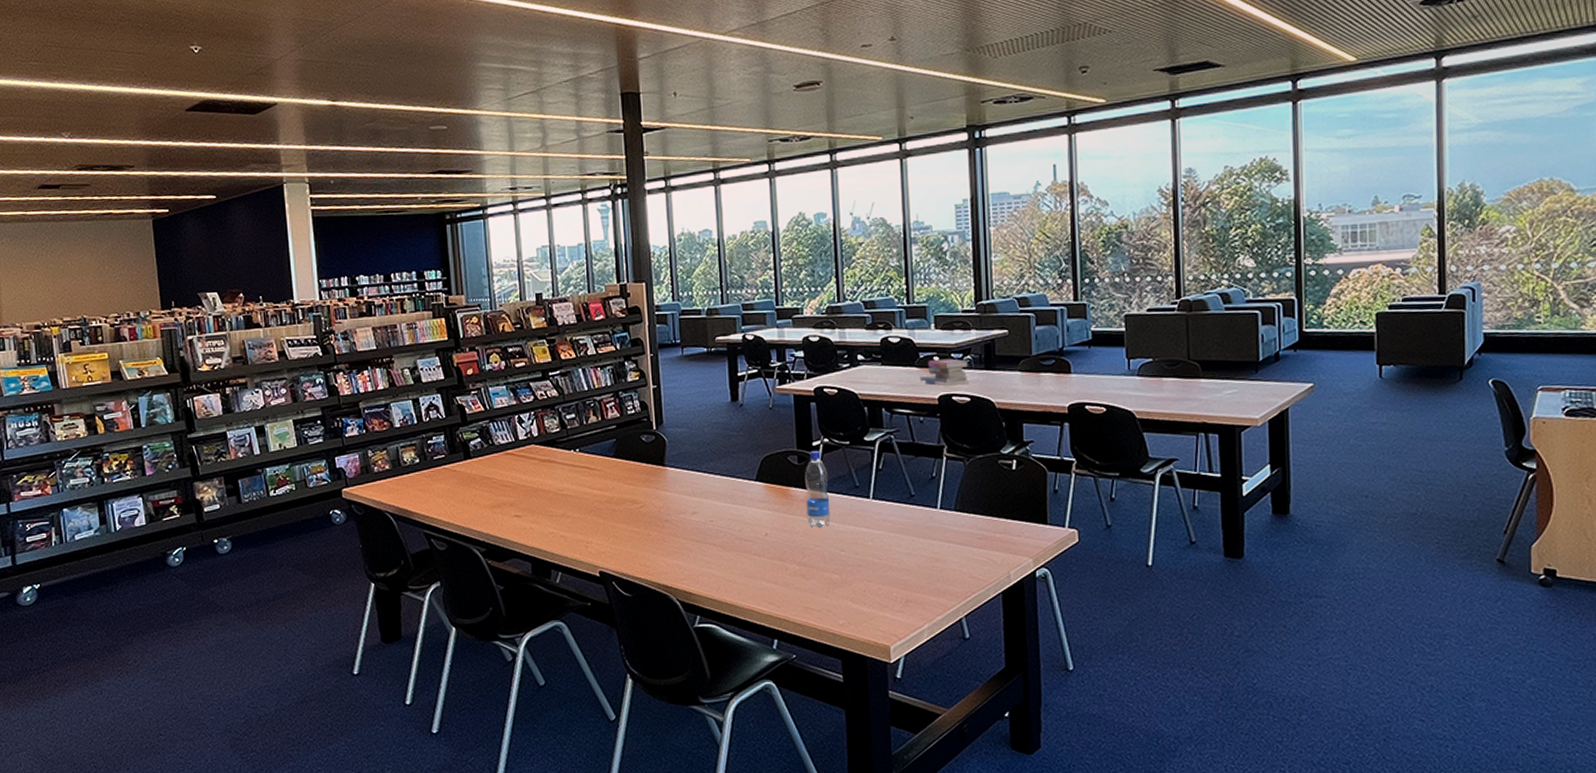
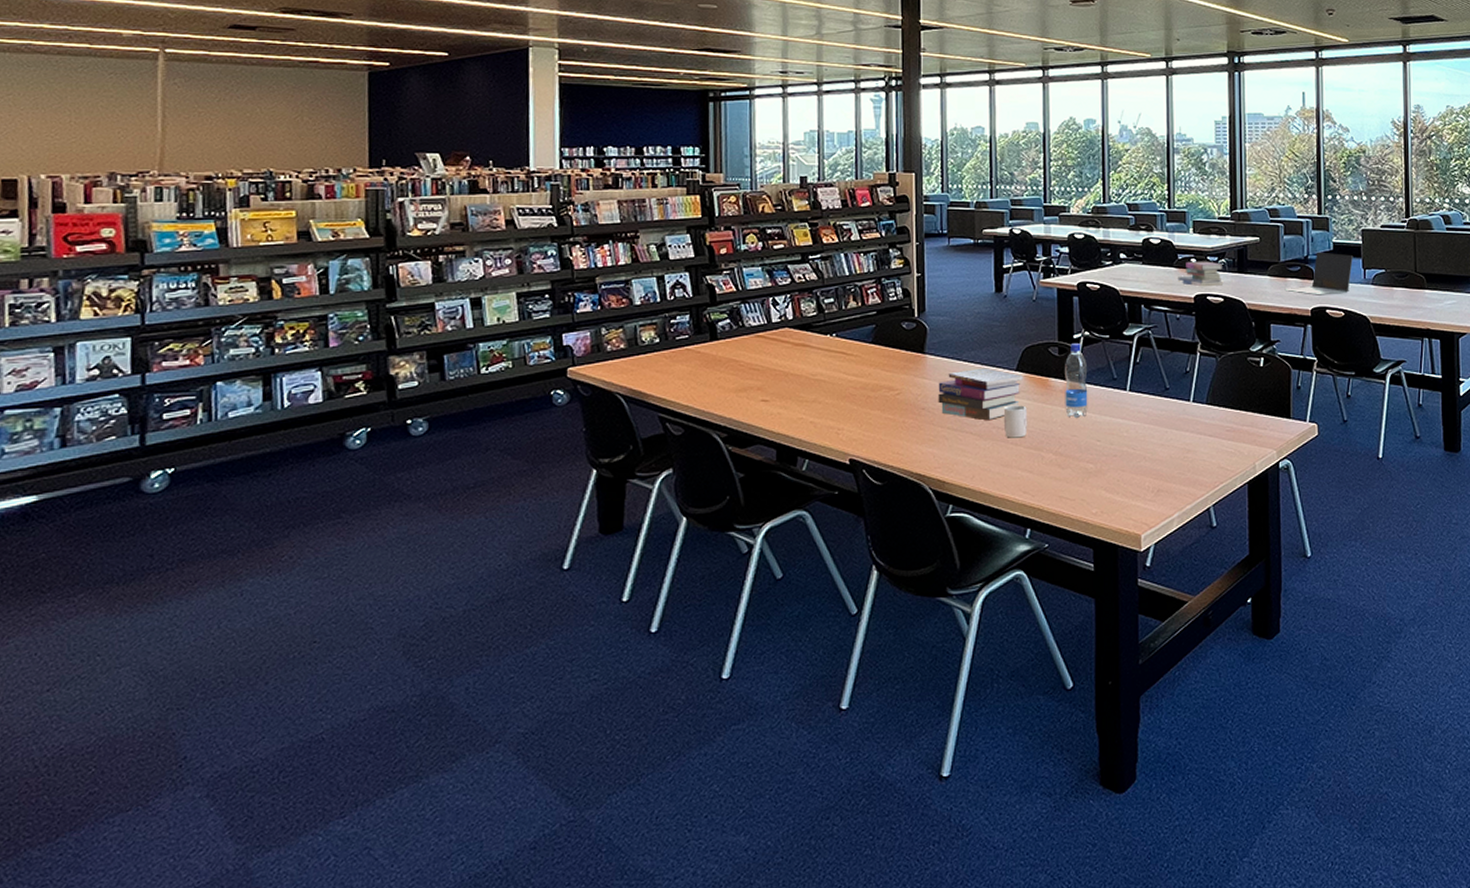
books: none [680,479,763,532] -> present [938,368,1023,421]
mug: none [745,516,771,549] -> present [1003,405,1028,438]
laptop: none [1039,342,1116,391] -> present [1286,252,1354,295]

